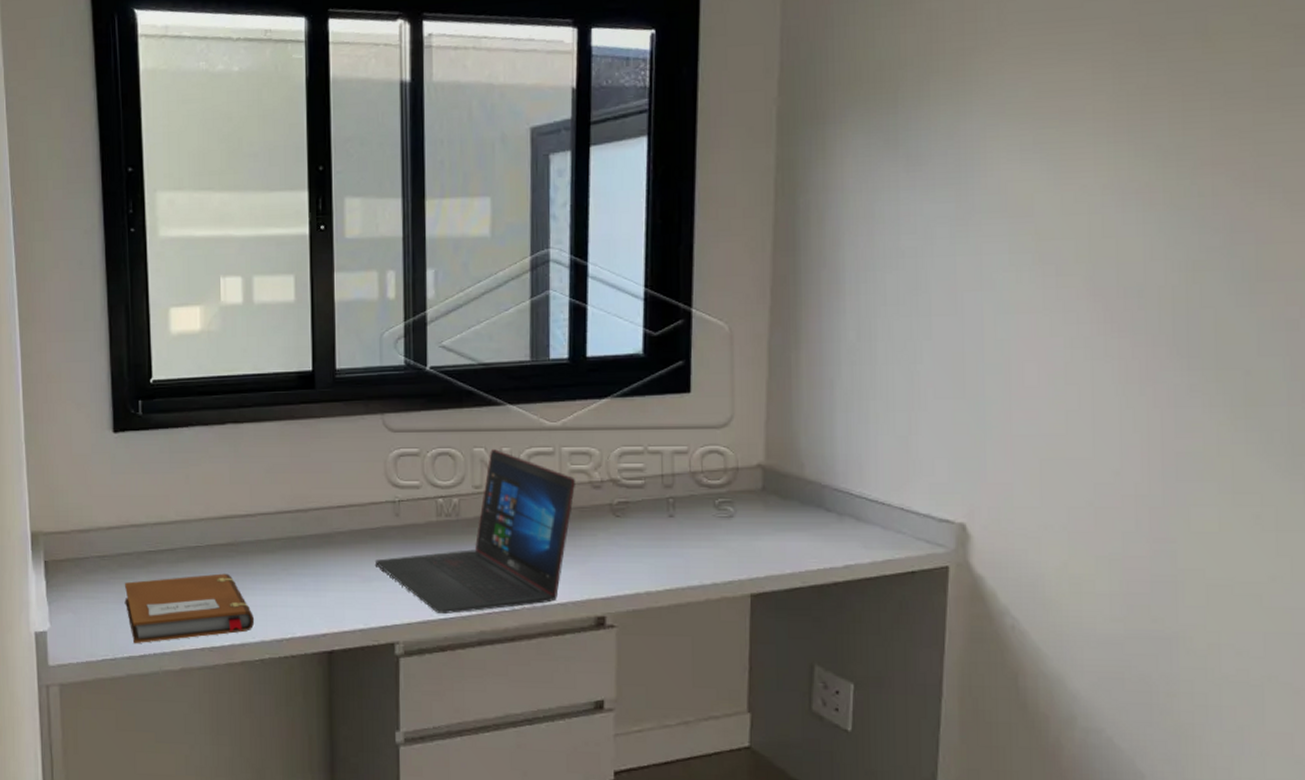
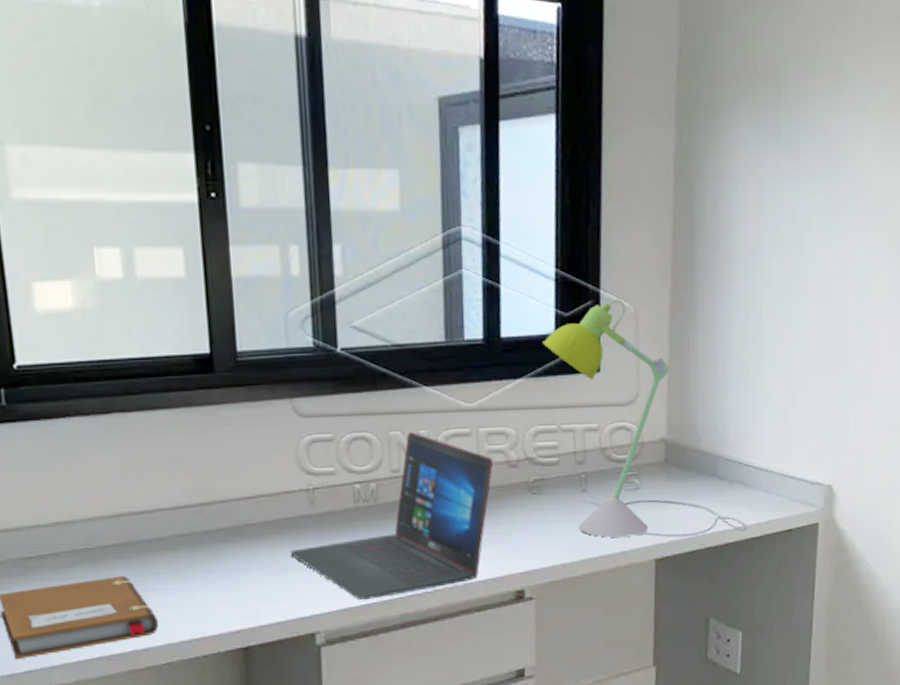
desk lamp: none [630,317,859,573] -> present [543,299,747,538]

